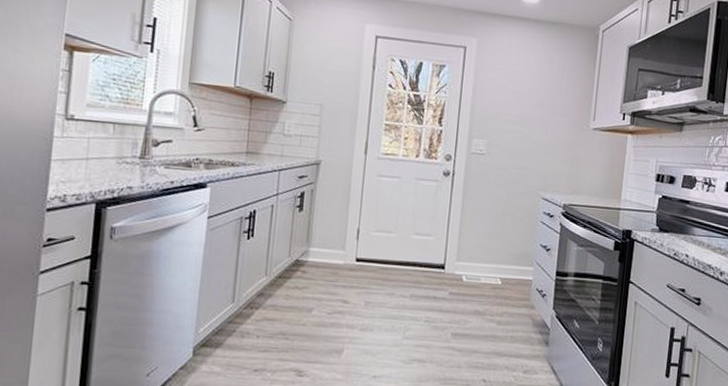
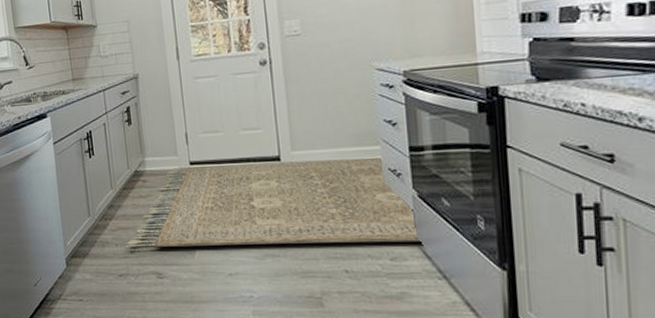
rug: none [268,262,552,358] -> present [125,156,422,249]

